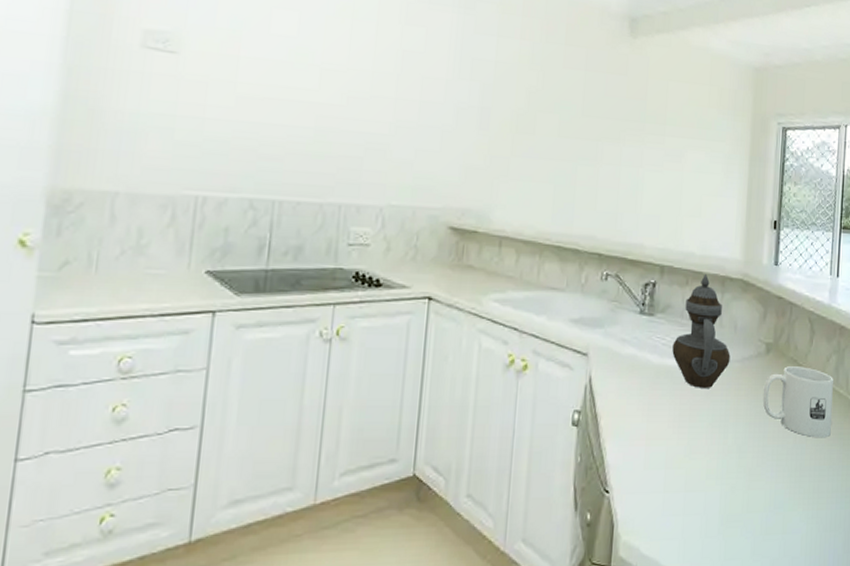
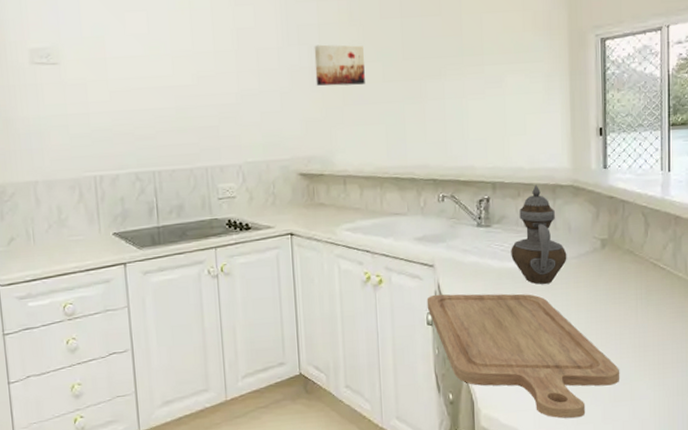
wall art: none [483,83,541,137] -> present [314,44,365,86]
chopping board: none [574,389,773,553] -> present [426,293,619,419]
mug: present [762,366,833,438] -> none [601,256,672,318]

